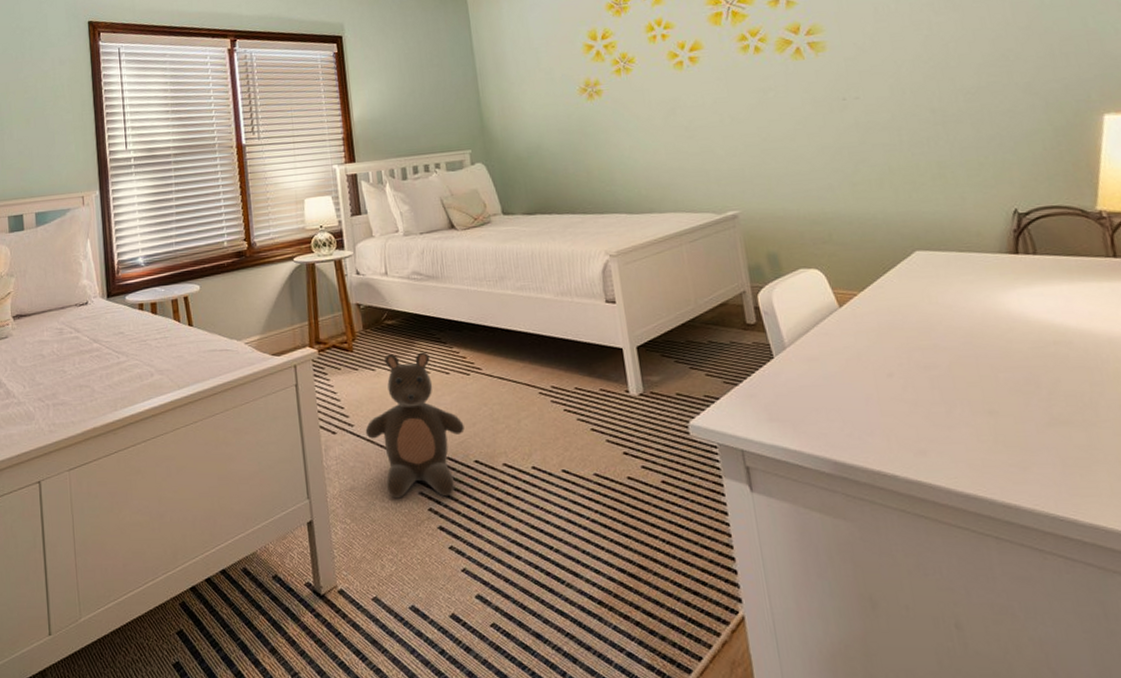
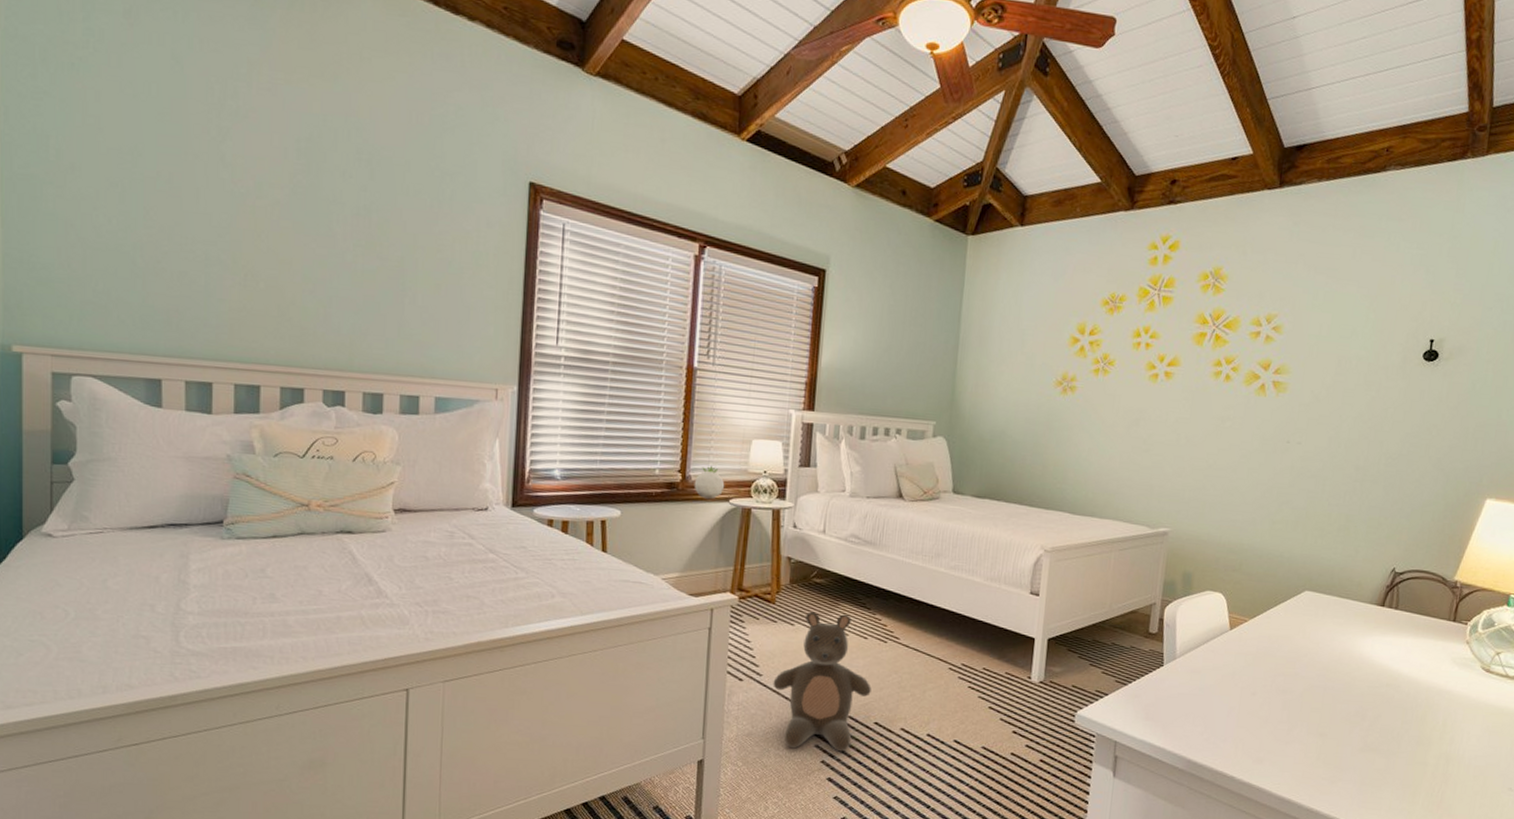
succulent plant: none [259,229,287,262] -> present [694,465,725,500]

